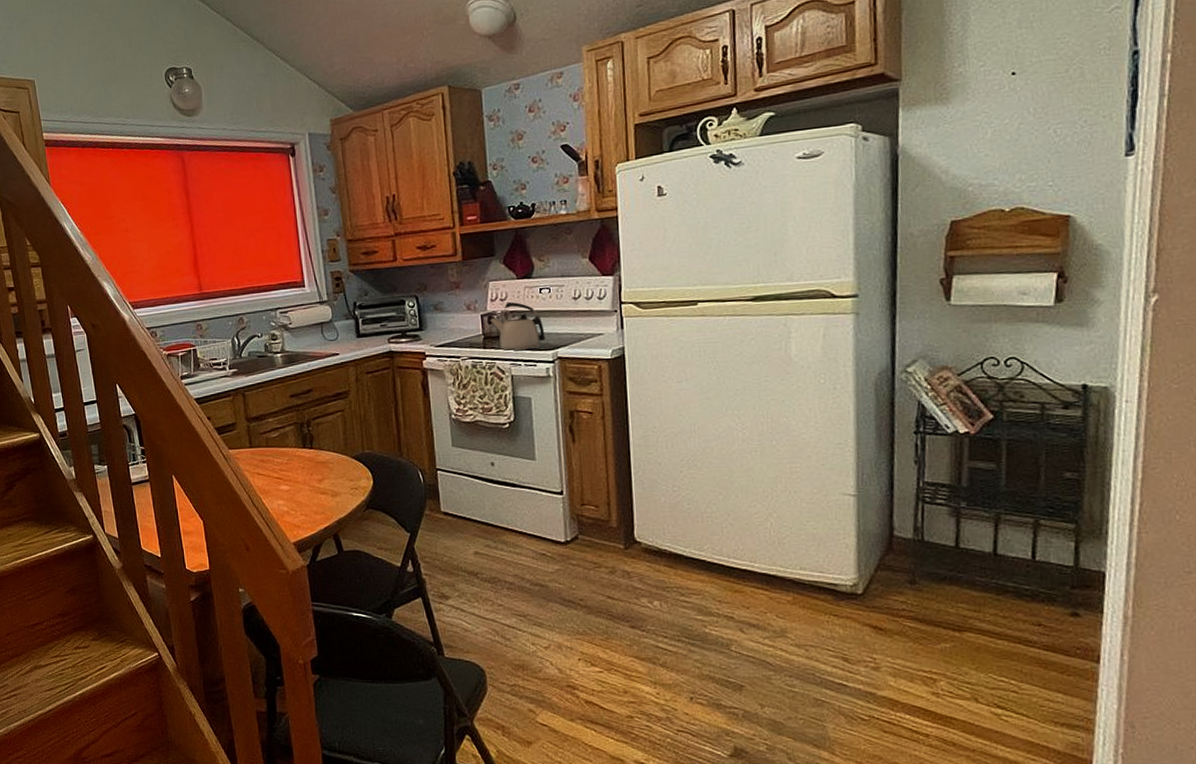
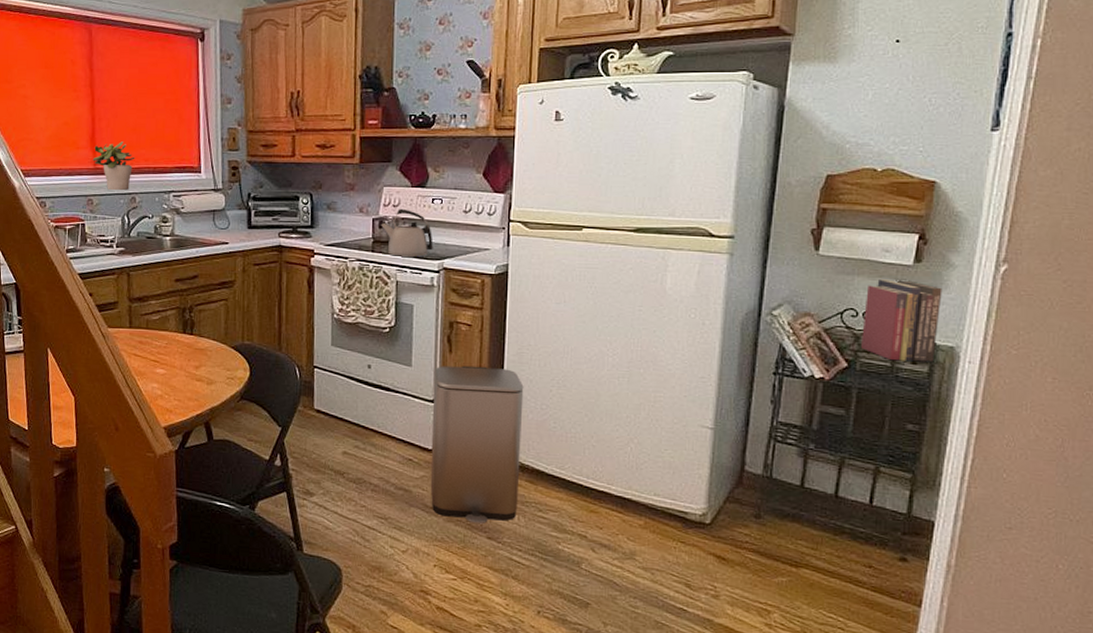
potted plant: none [197,264,239,314] -> present [93,141,135,191]
pedal bin: none [559,453,659,614] -> present [430,365,524,525]
books: none [1005,321,1090,408] -> present [861,279,943,363]

